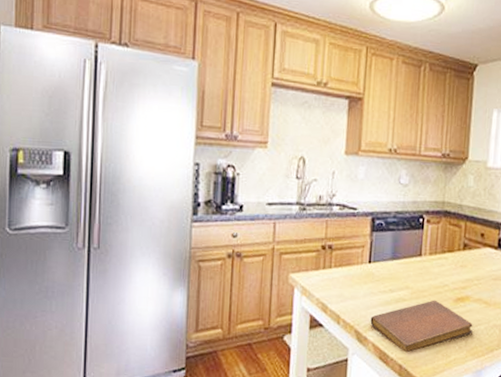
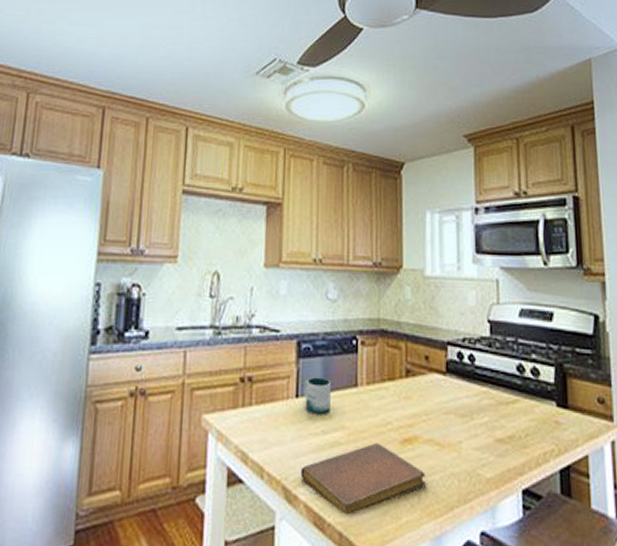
mug: none [376,247,399,278] -> present [304,377,331,416]

